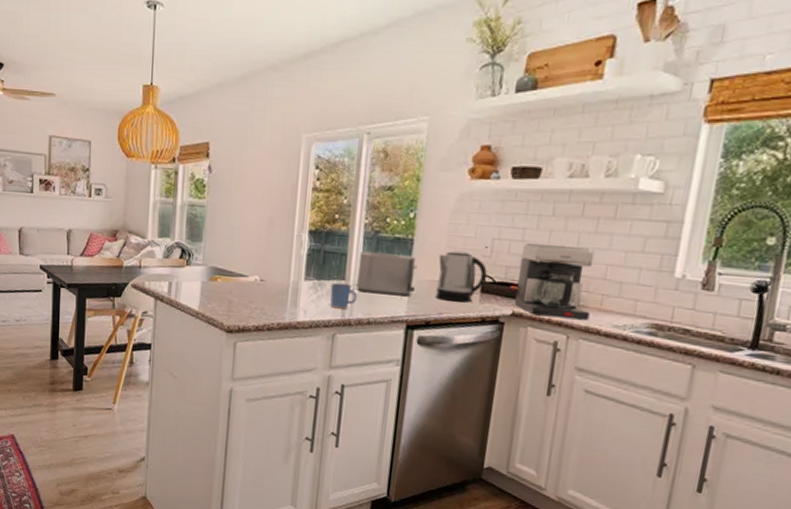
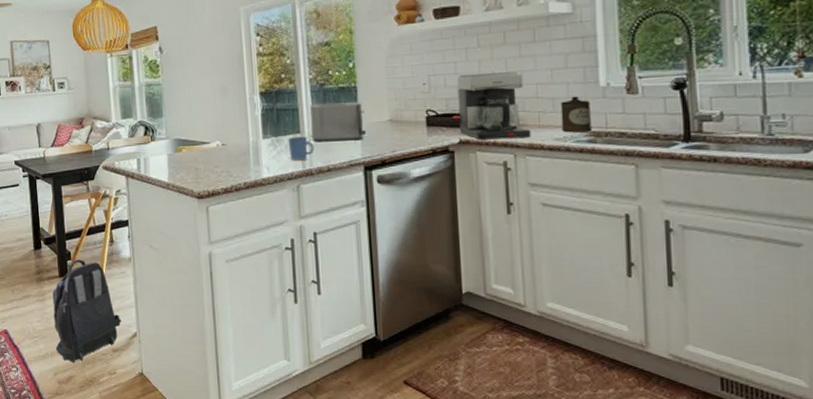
backpack: none [61,375,132,477] -> present [52,259,122,362]
kettle: present [435,250,487,303] -> none [382,90,430,139]
canister: none [623,283,660,324] -> present [560,96,591,133]

